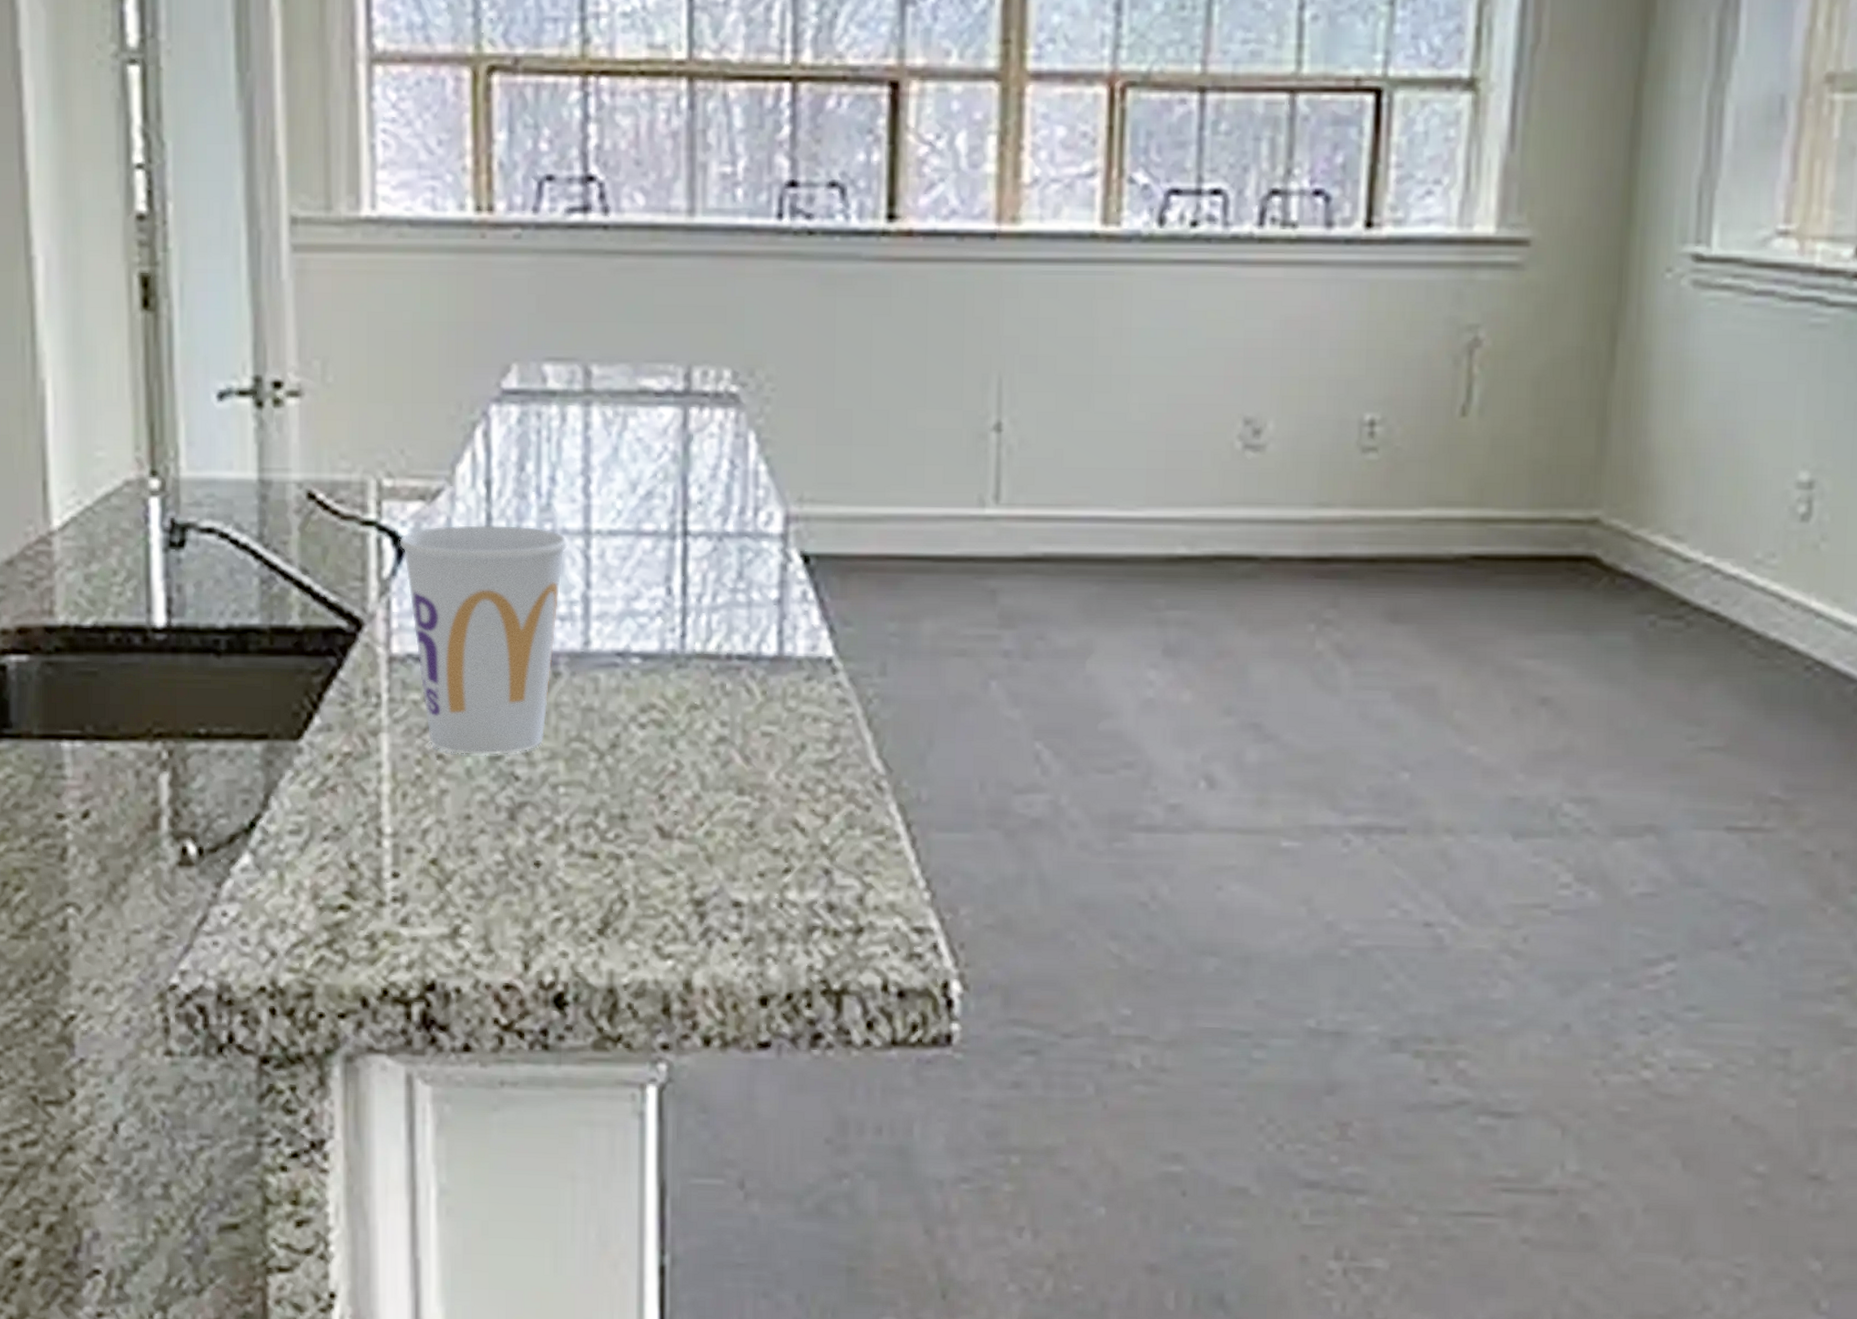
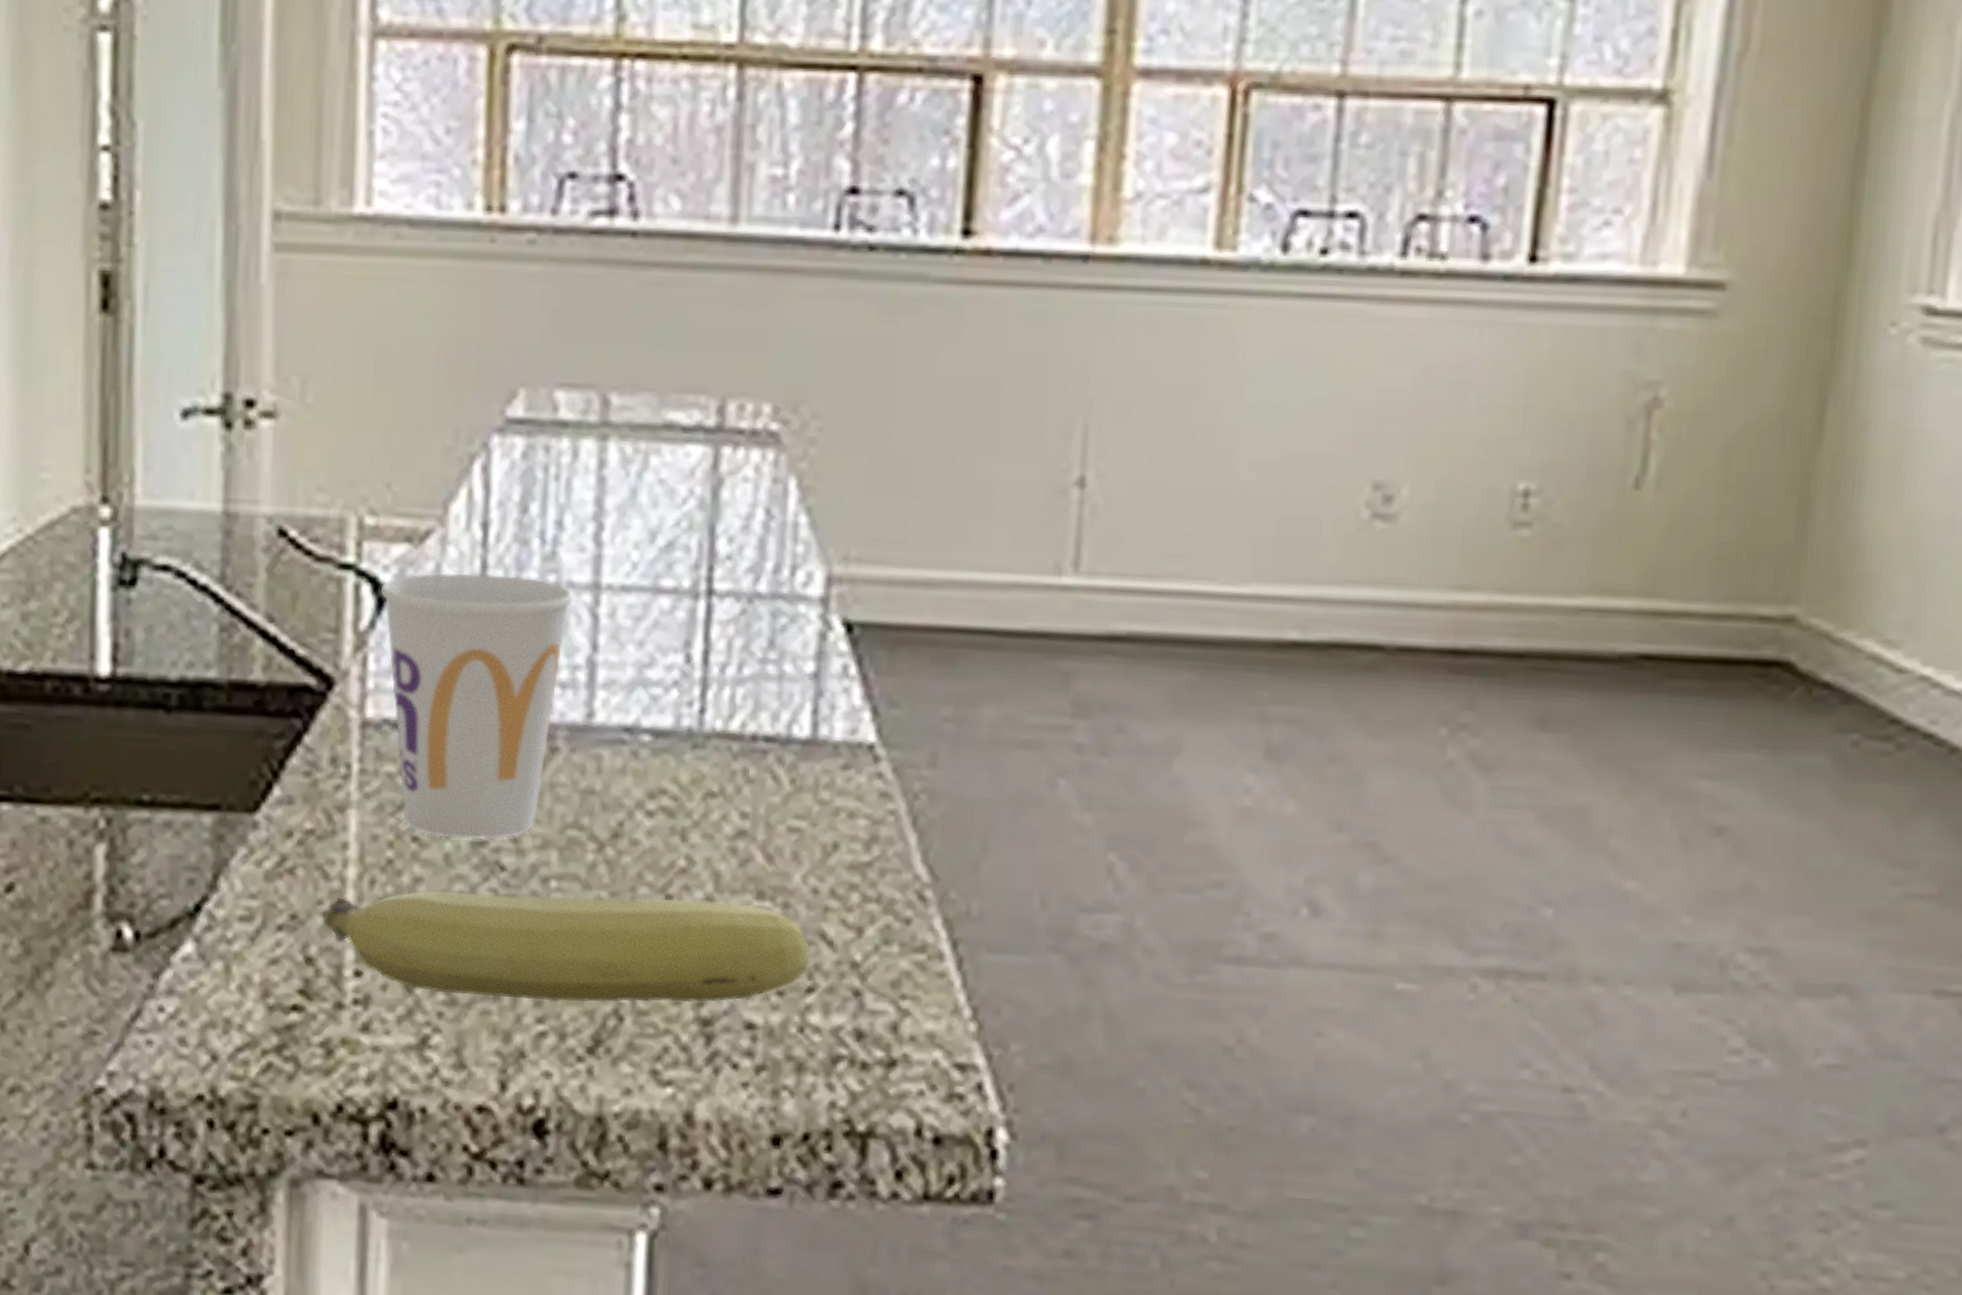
fruit: none [362,798,786,891] -> present [323,890,811,1003]

